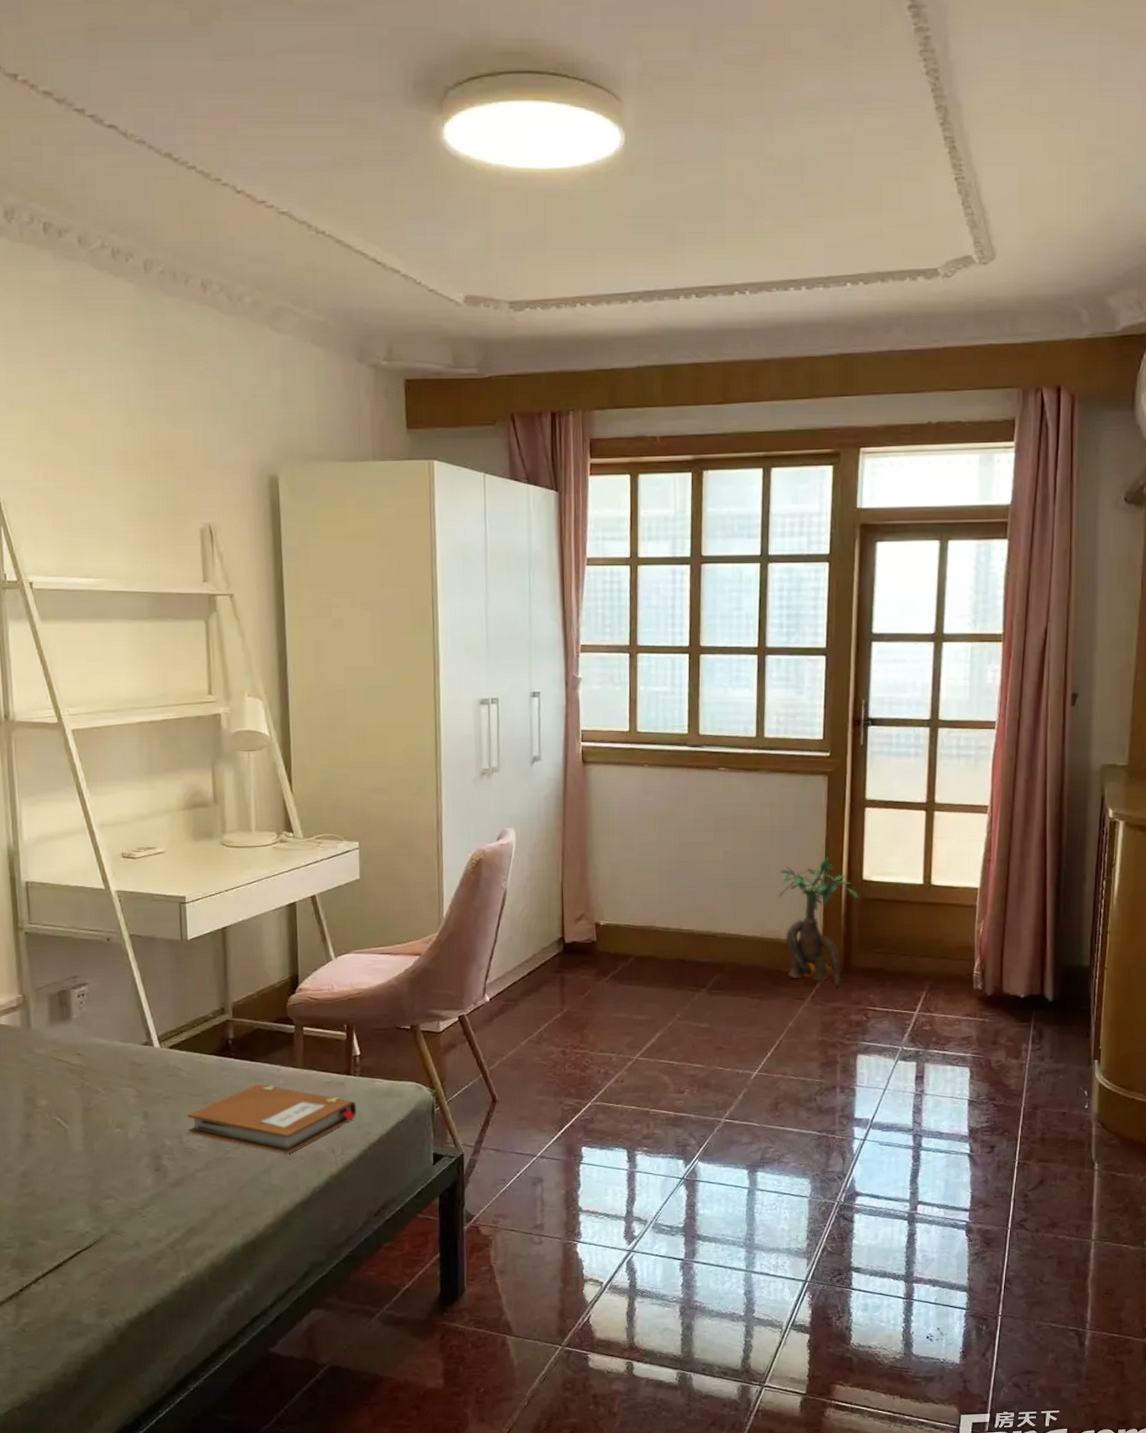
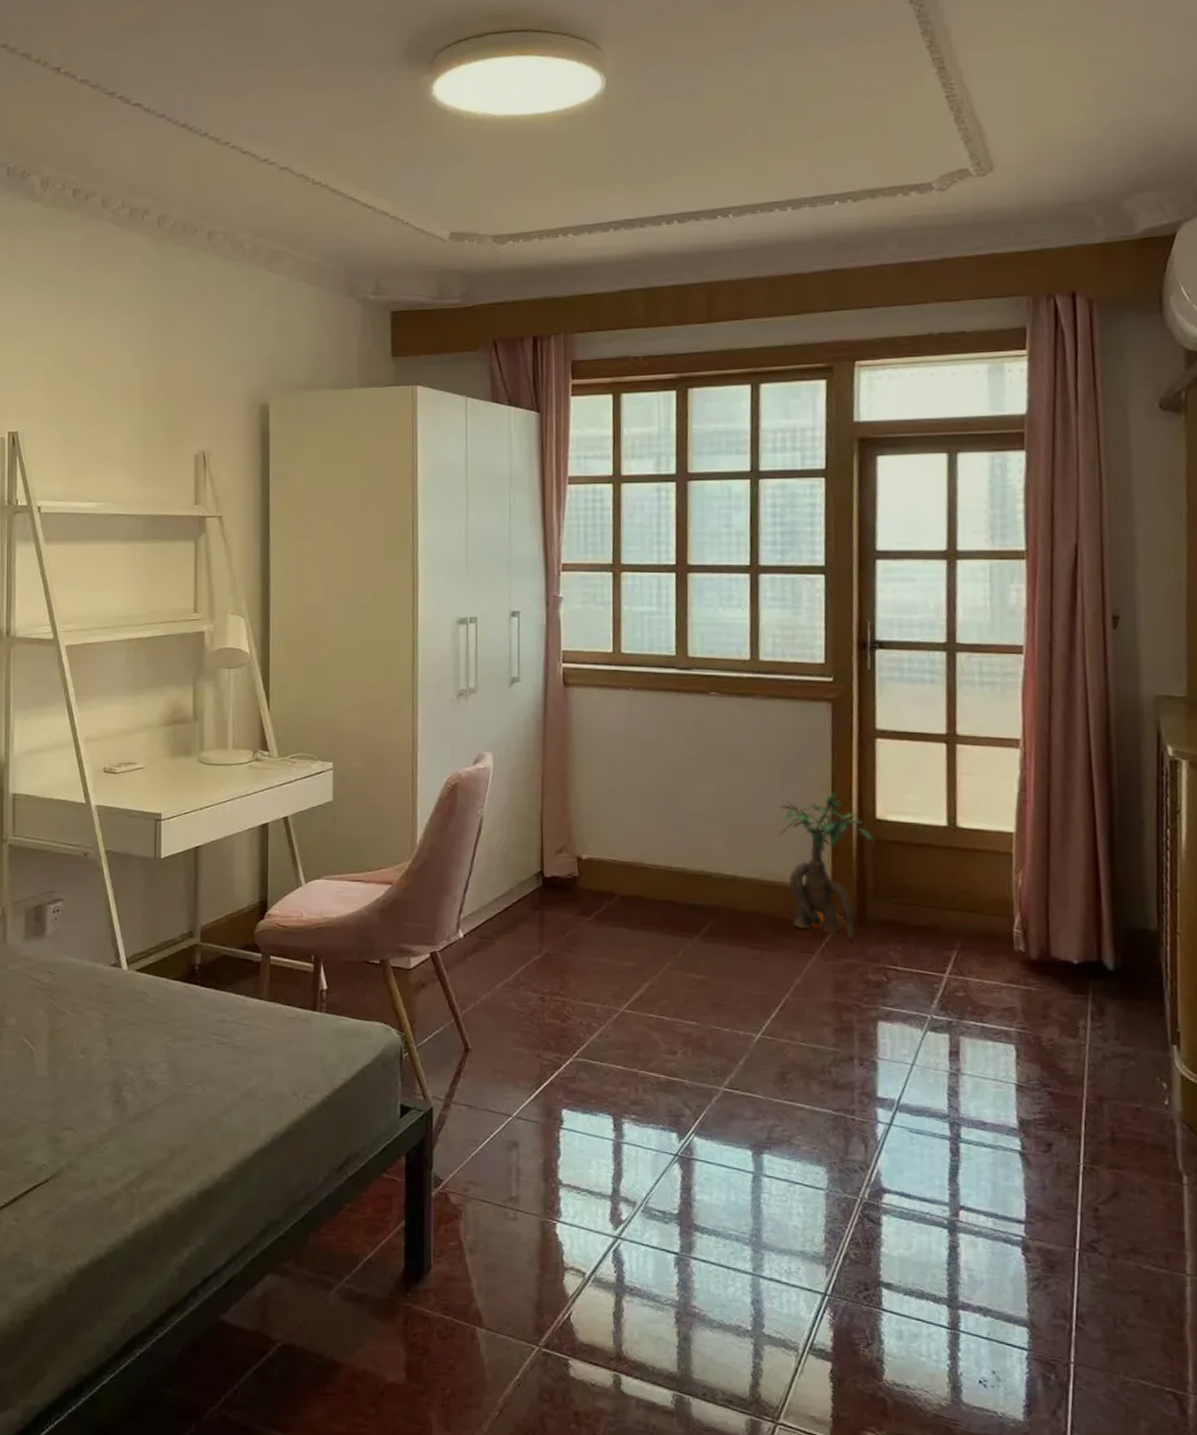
notebook: present [187,1084,356,1154] -> none [150,1015,321,1094]

